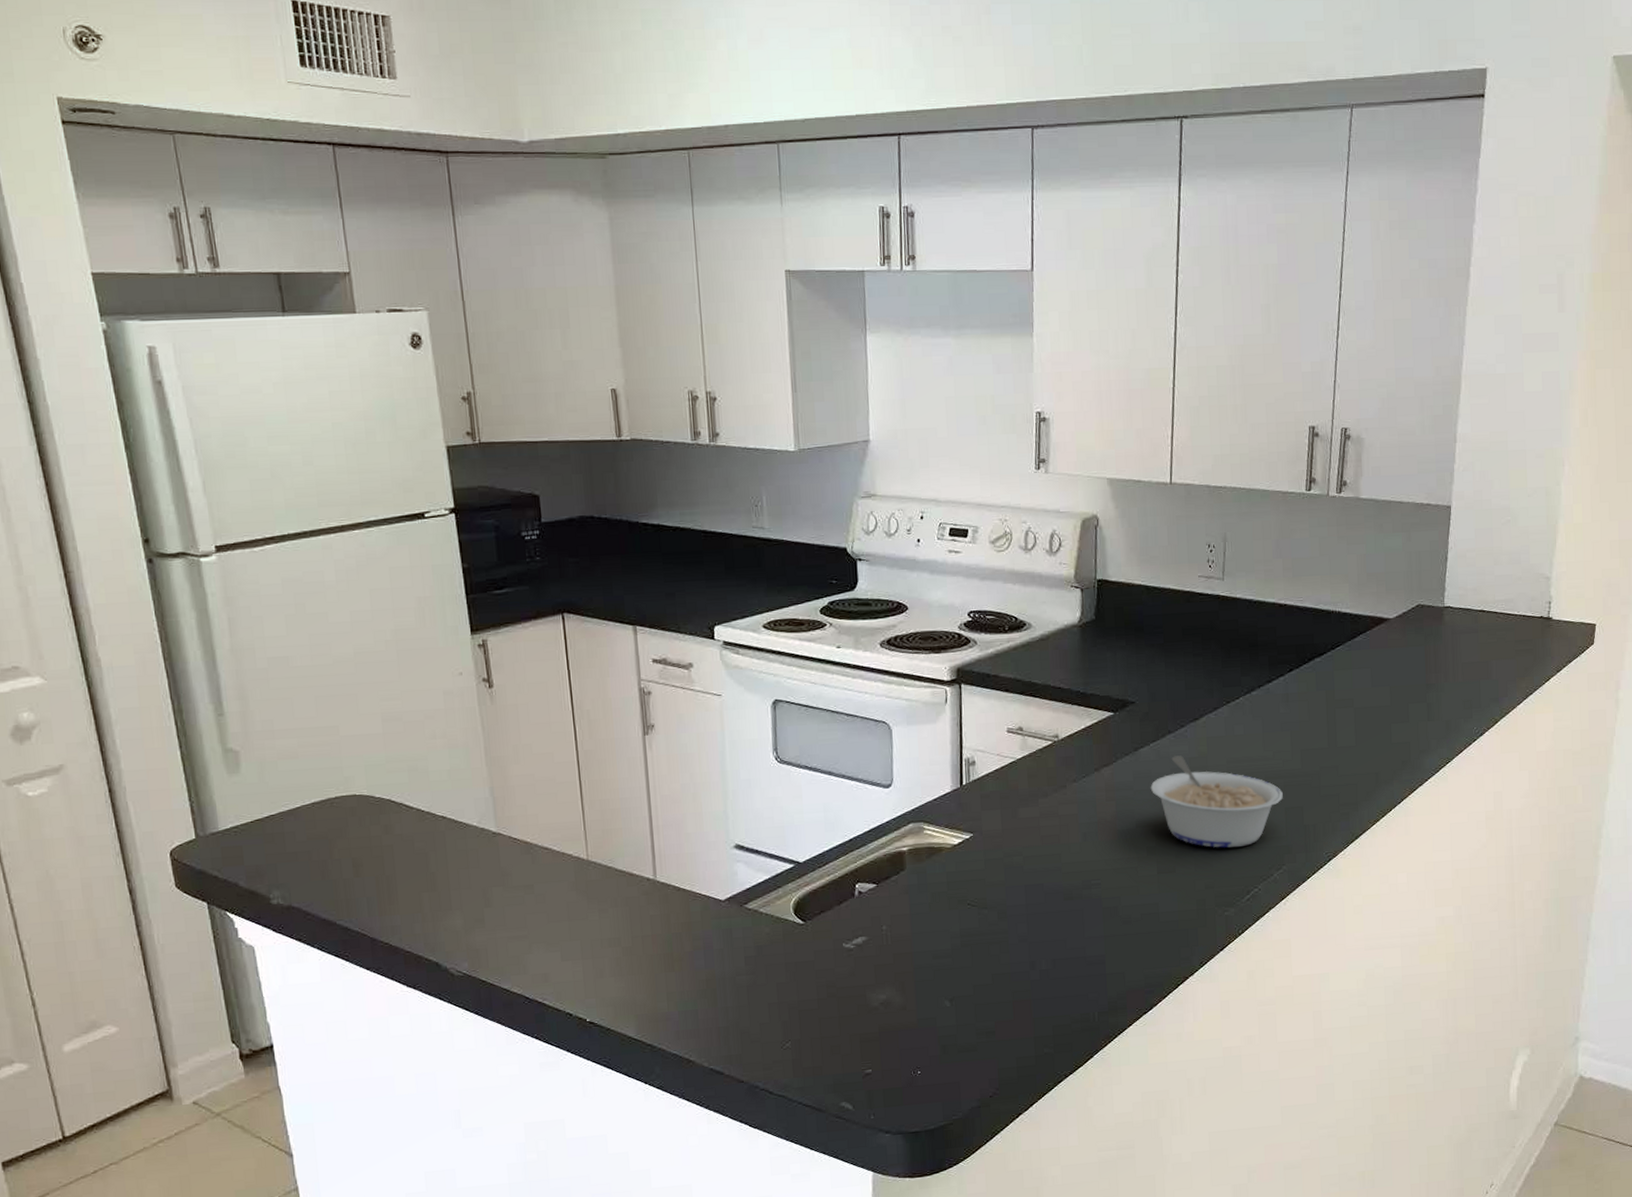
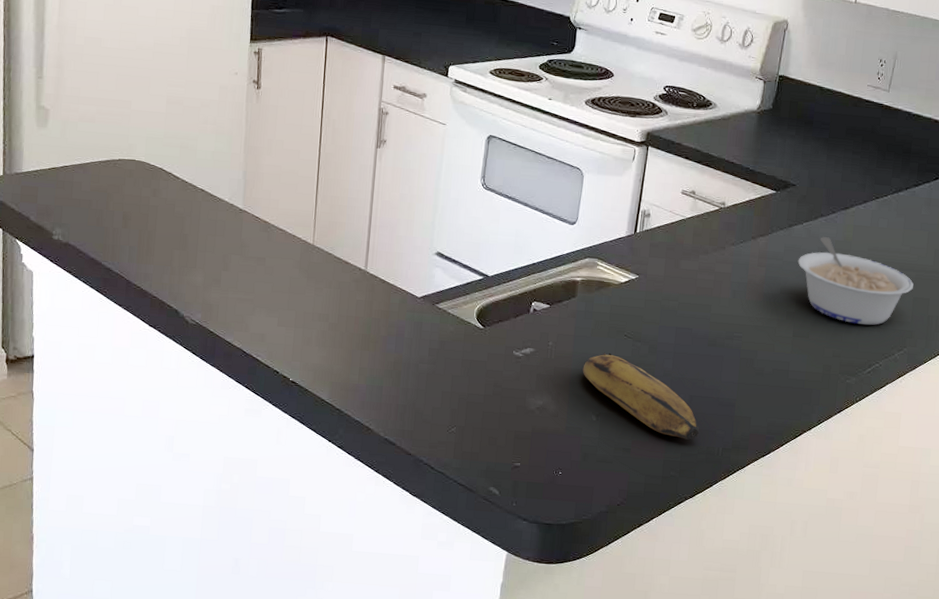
banana: none [925,927,1070,1010] -> present [582,352,700,440]

